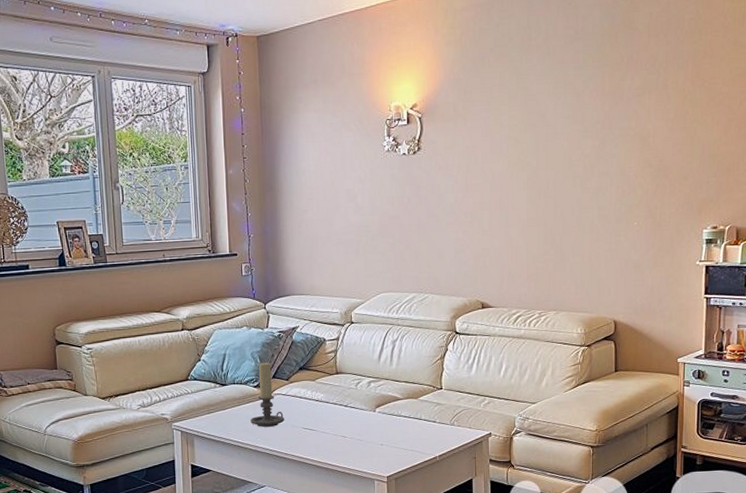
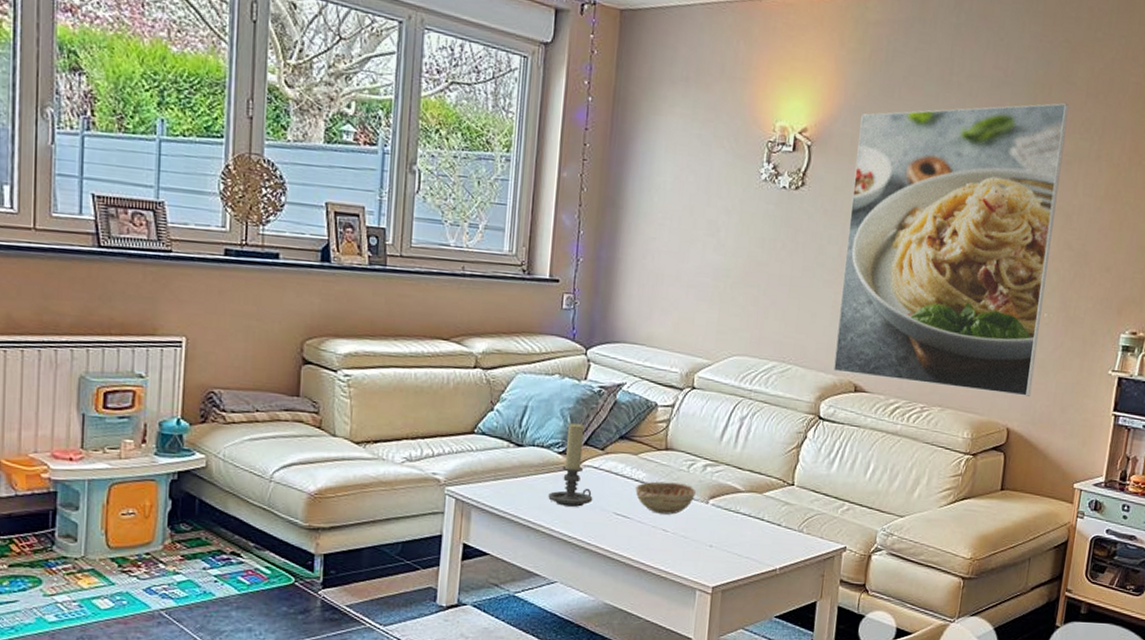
decorative bowl: none [317,398,364,424] -> present [635,481,696,515]
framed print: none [459,46,635,295] -> present [833,102,1070,397]

